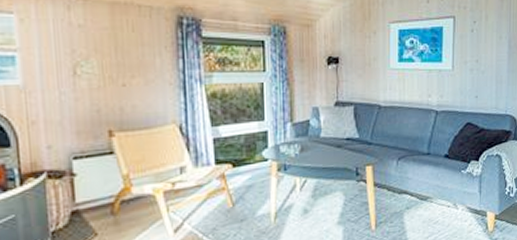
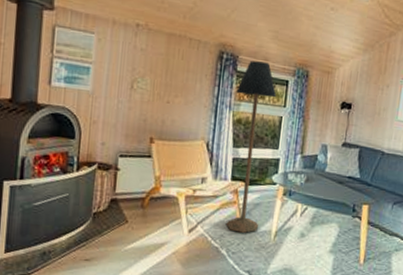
floor lamp: none [205,23,254,222] -> present [226,60,277,233]

